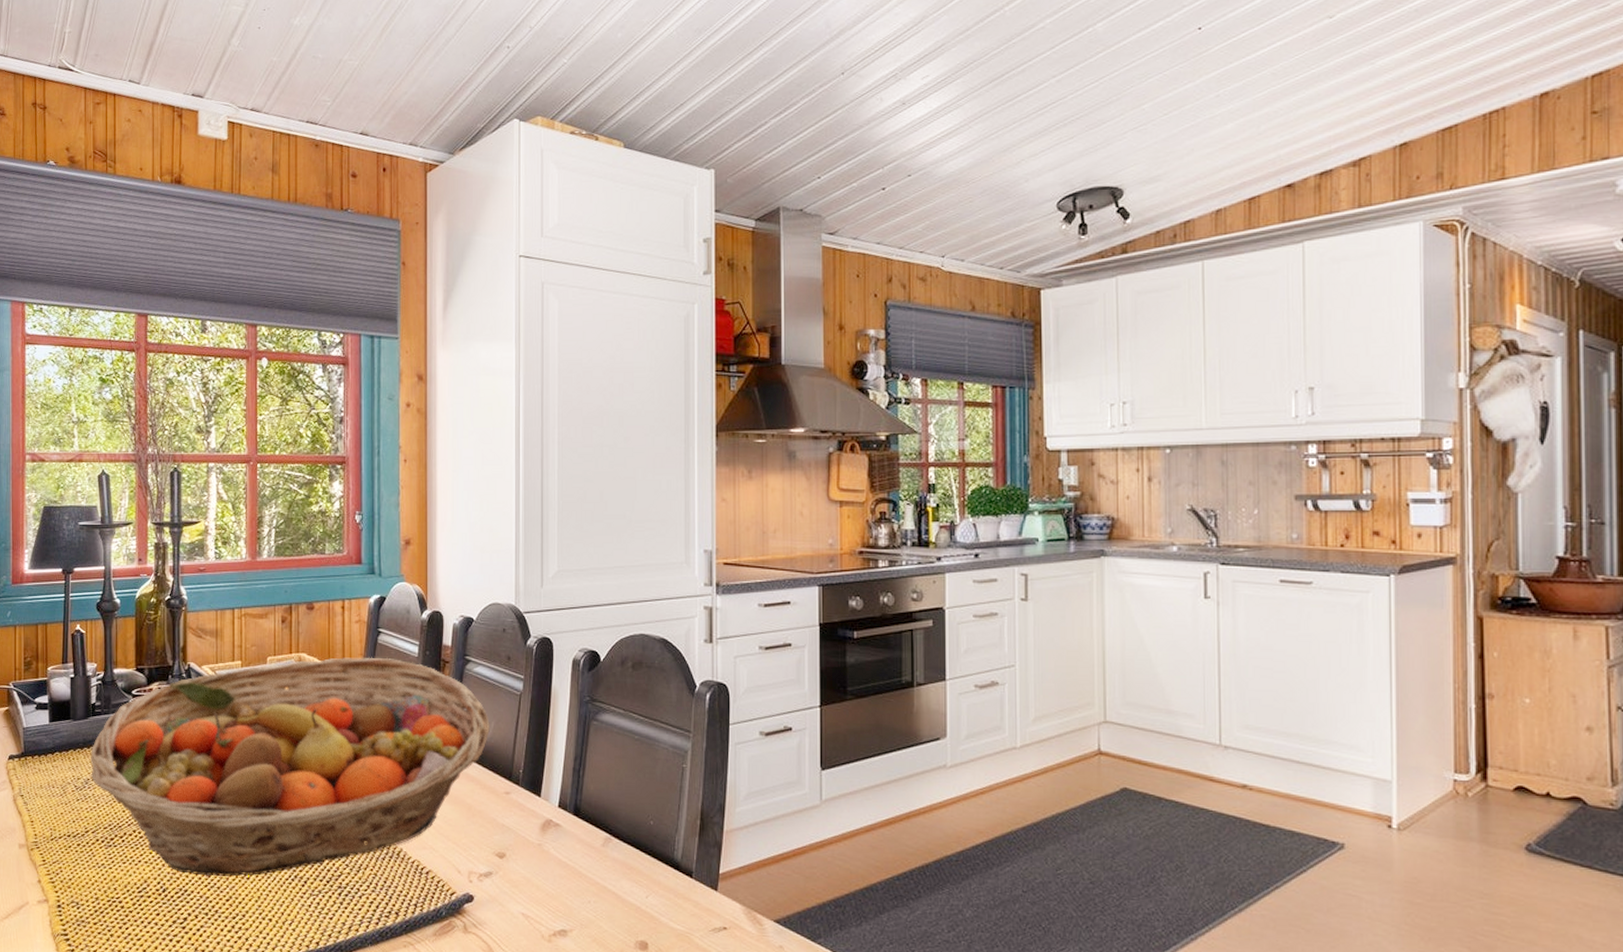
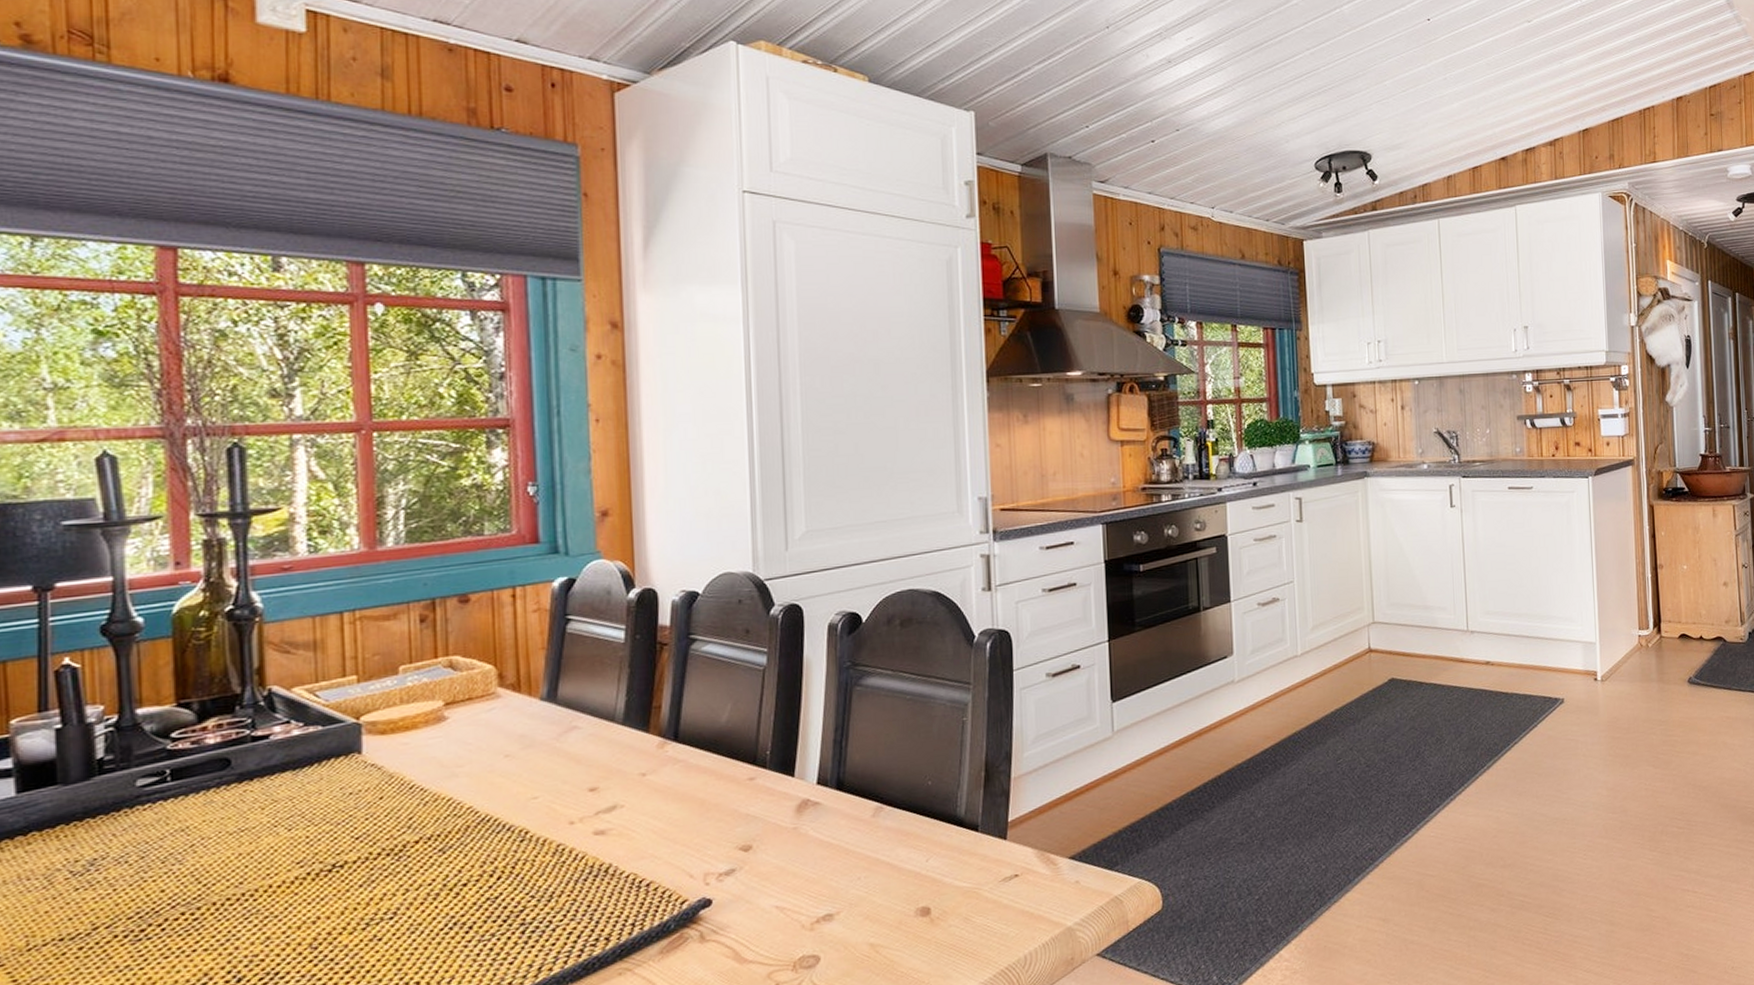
fruit basket: present [91,657,490,877] -> none [98,647,726,952]

